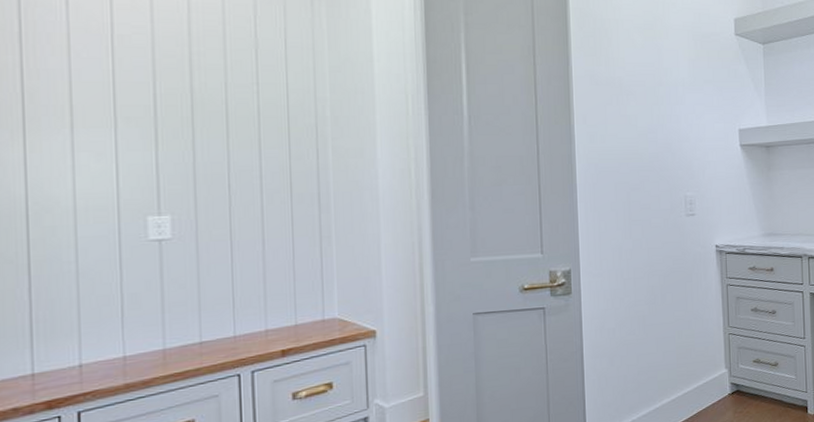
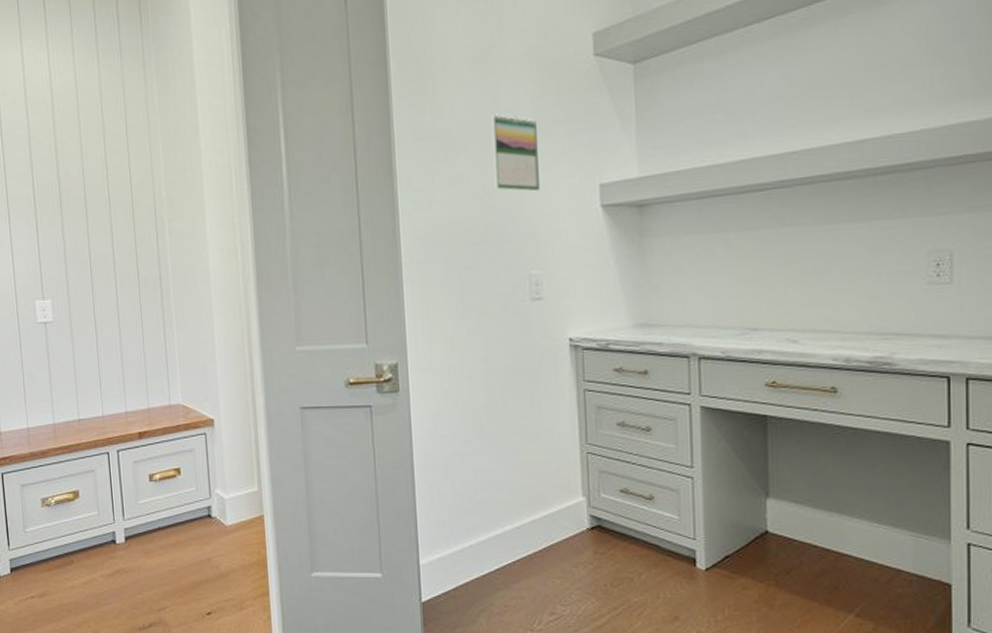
calendar: none [656,70,694,132] -> present [492,113,540,192]

